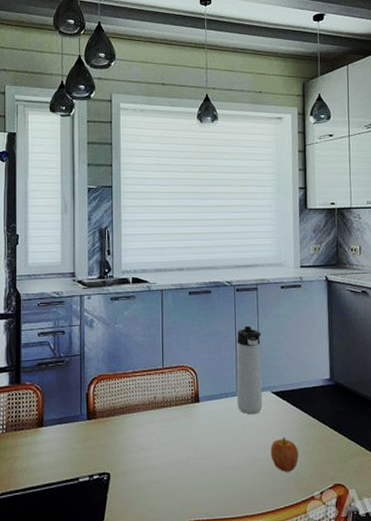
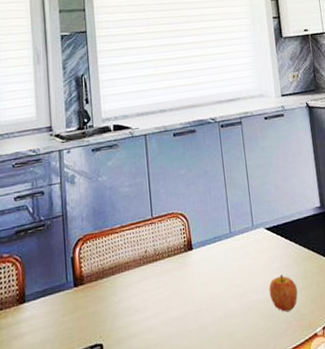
thermos bottle: present [236,325,263,415] -> none [225,161,258,256]

